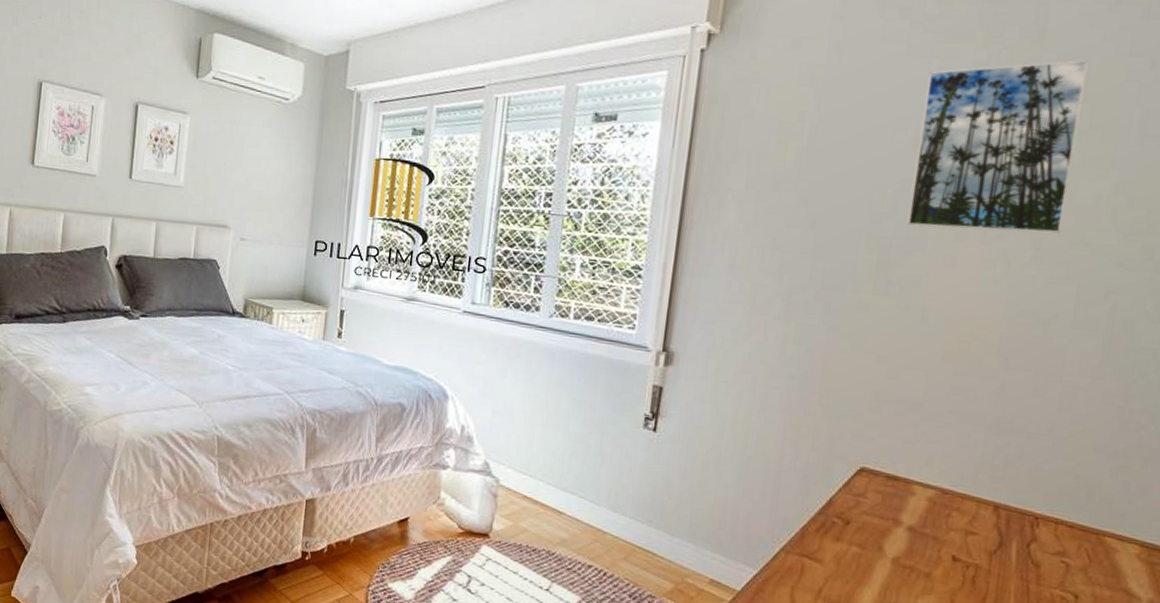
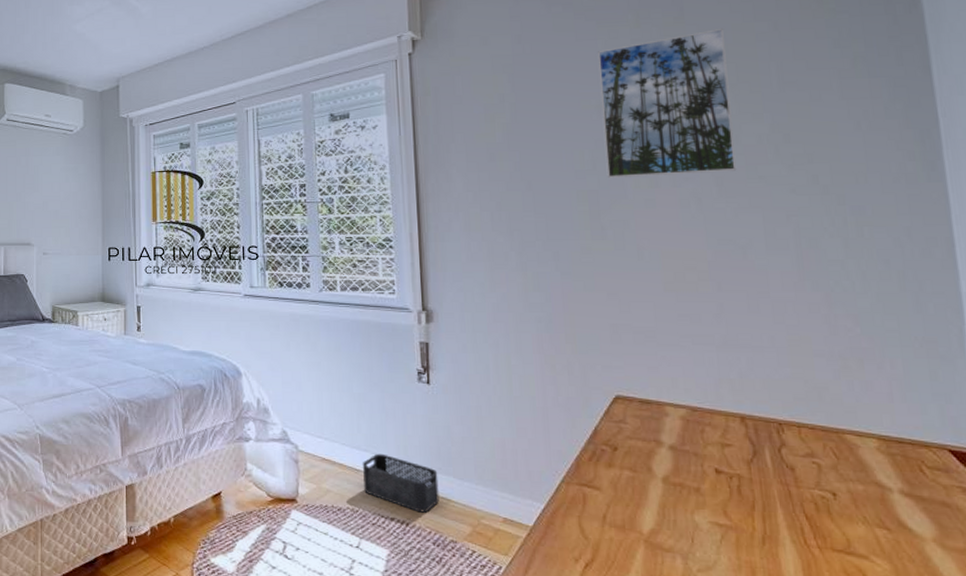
storage bin: none [564,497,648,564] -> present [362,453,439,513]

